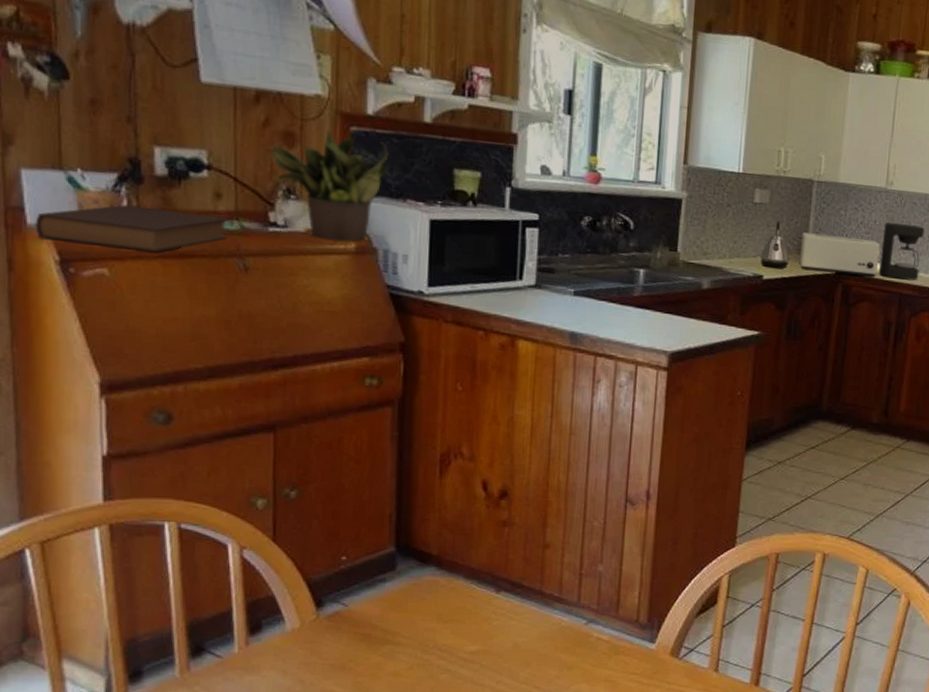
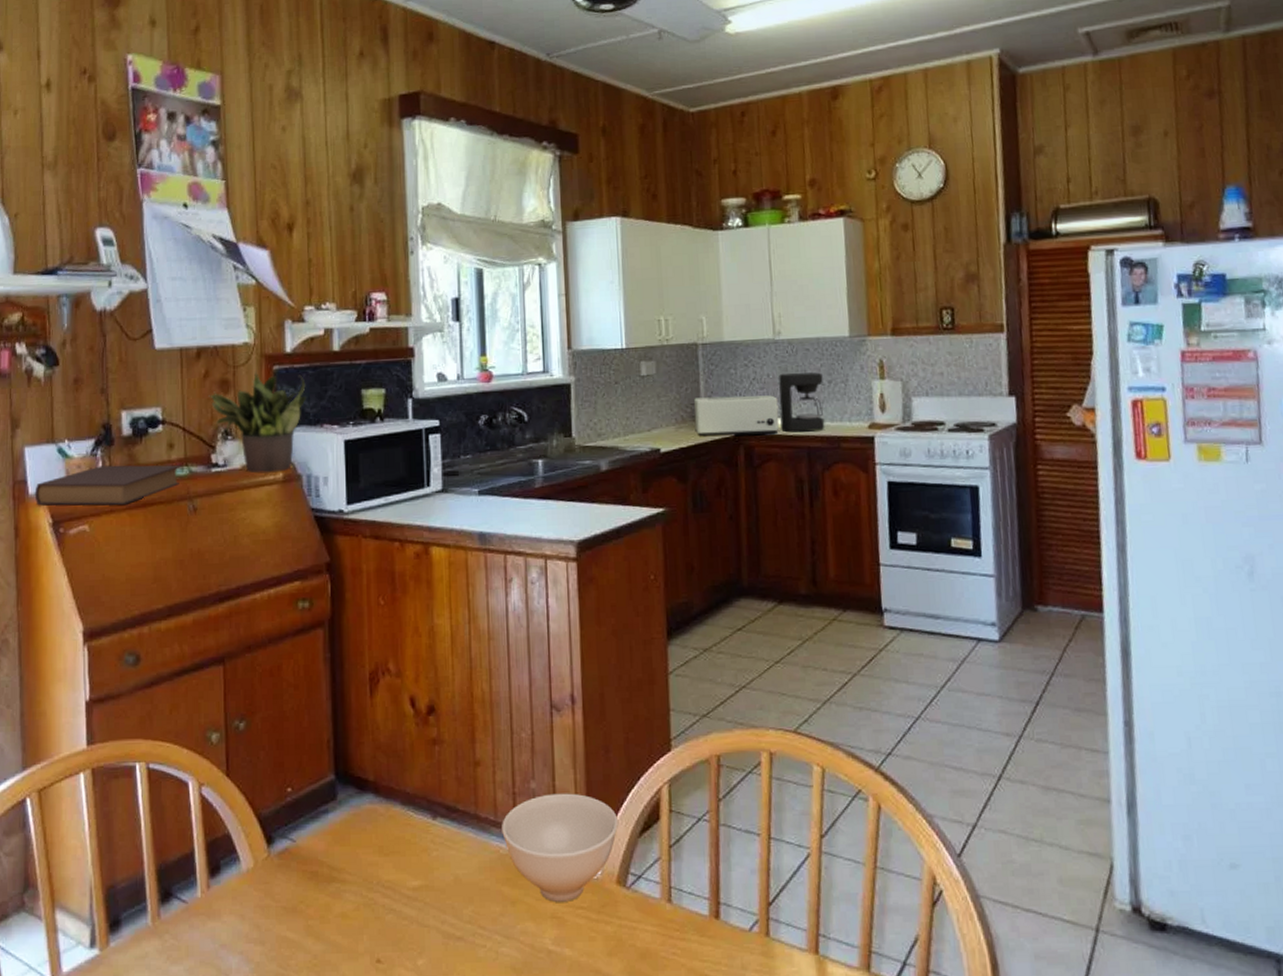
bowl: none [565,576,679,668] -> present [502,793,619,902]
kettle: present [759,220,790,269] -> none [654,390,685,440]

